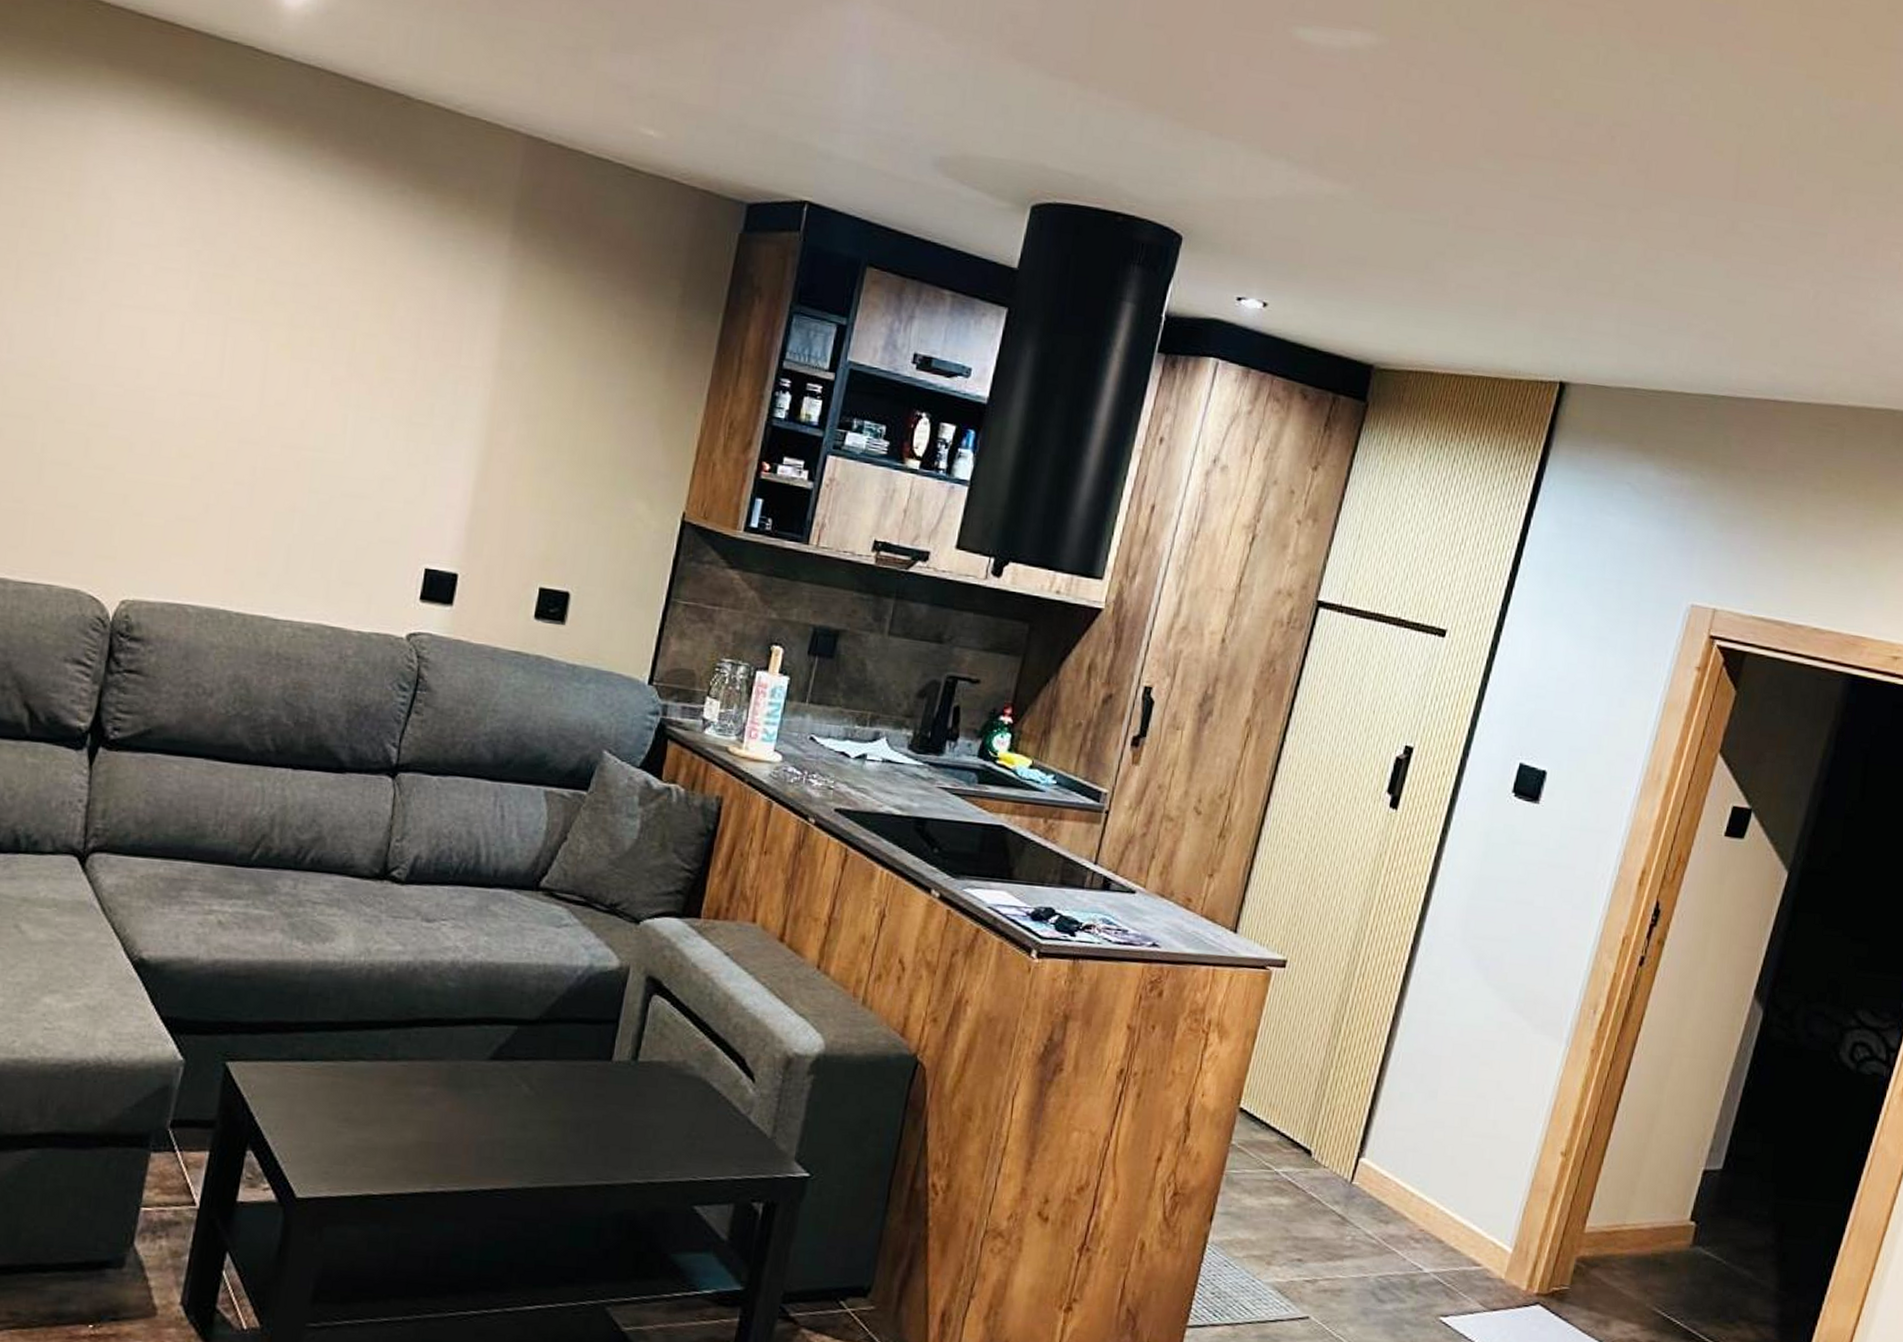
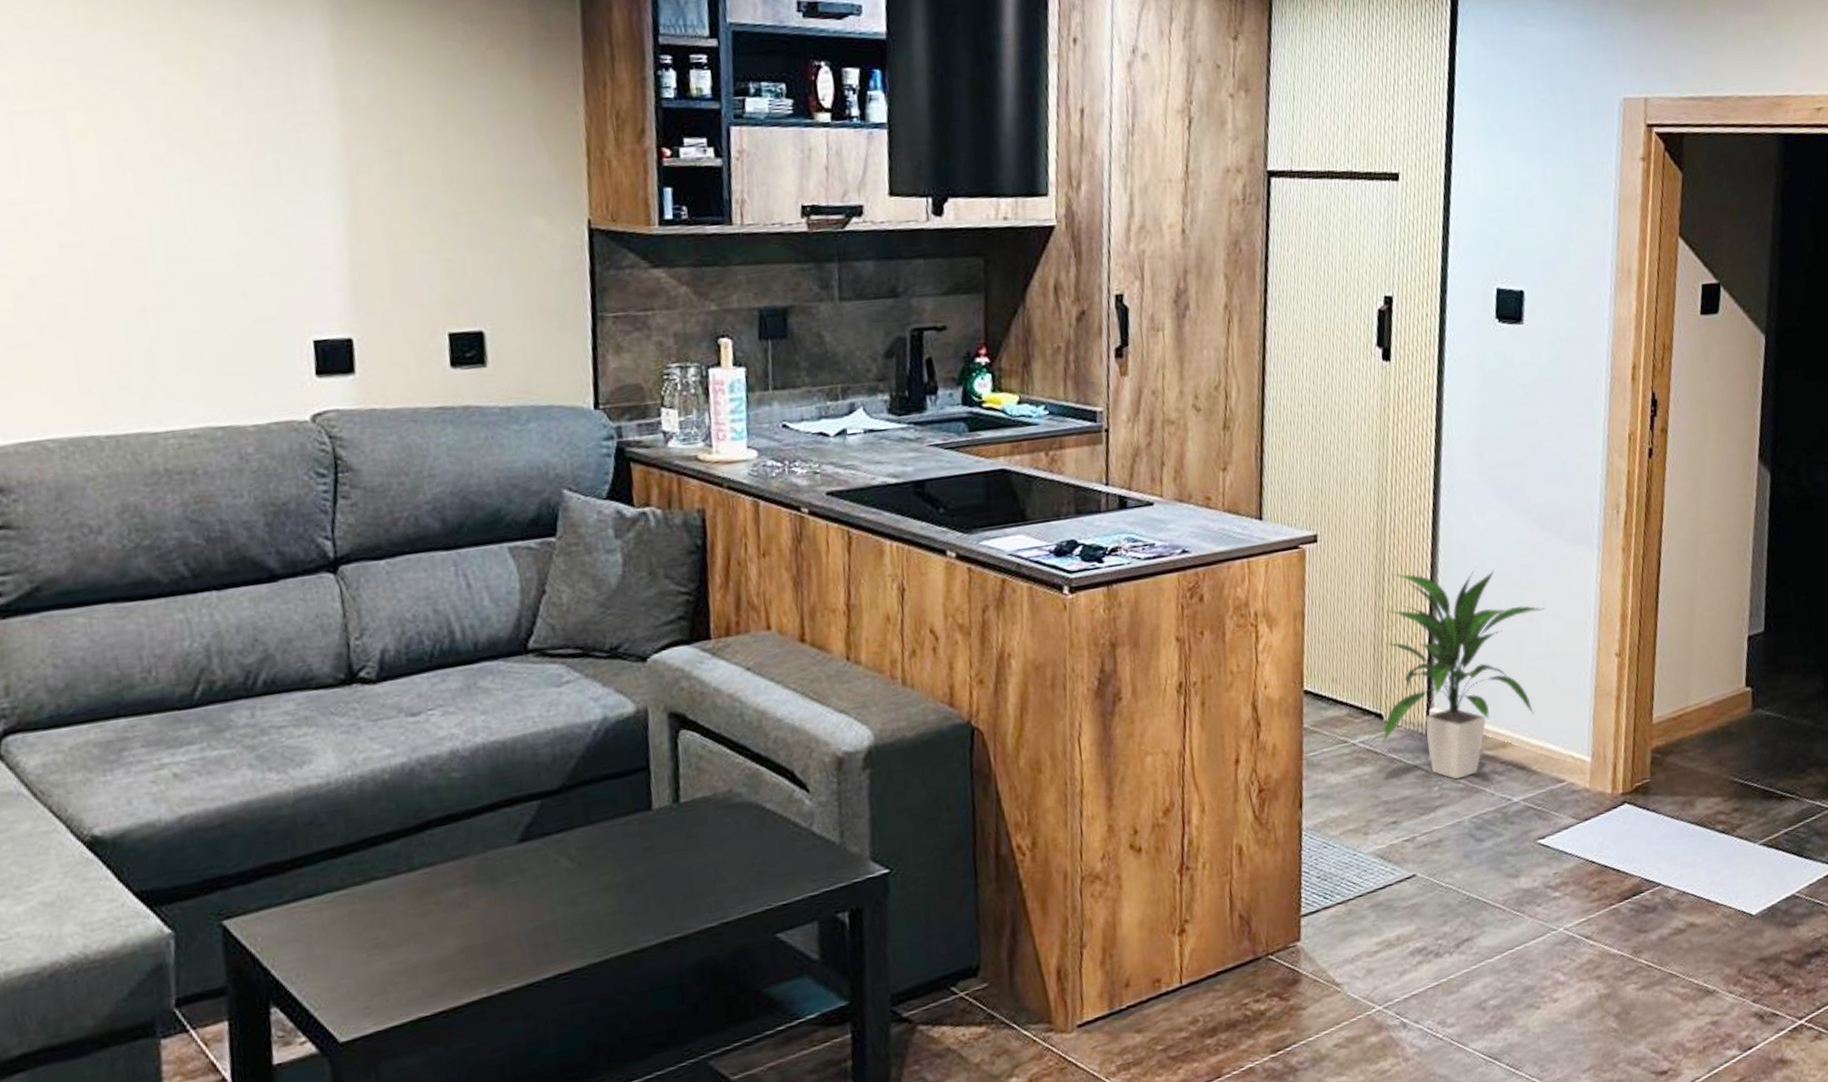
indoor plant: none [1306,1016,1499,1235] -> present [1382,567,1545,780]

